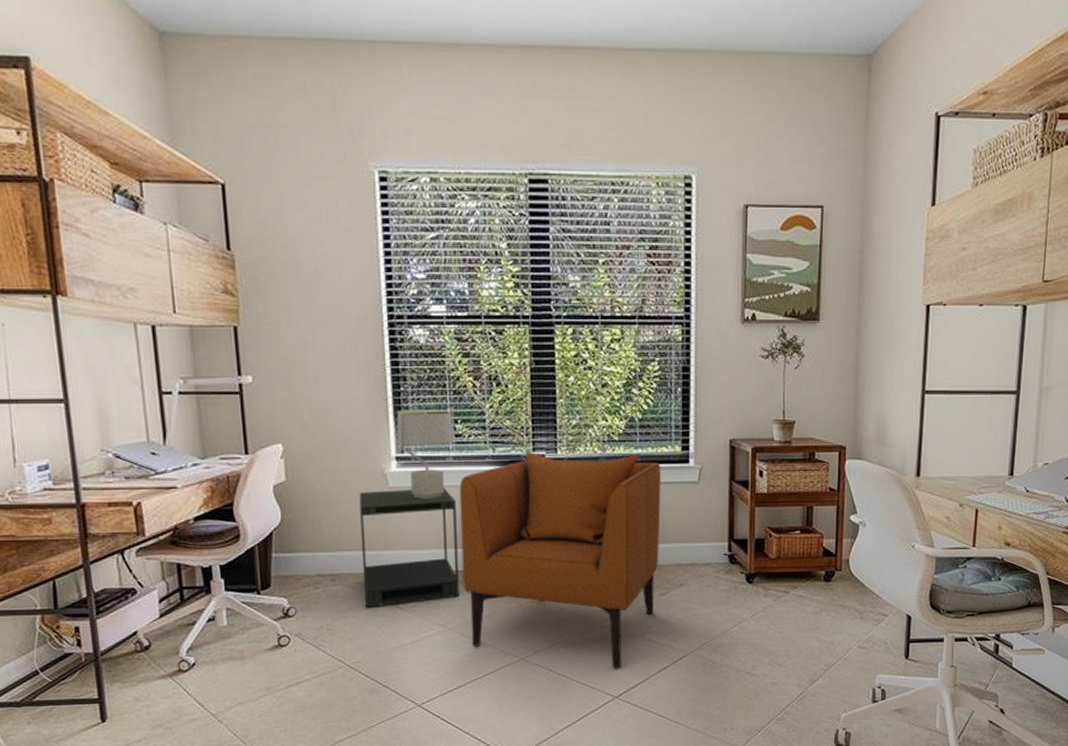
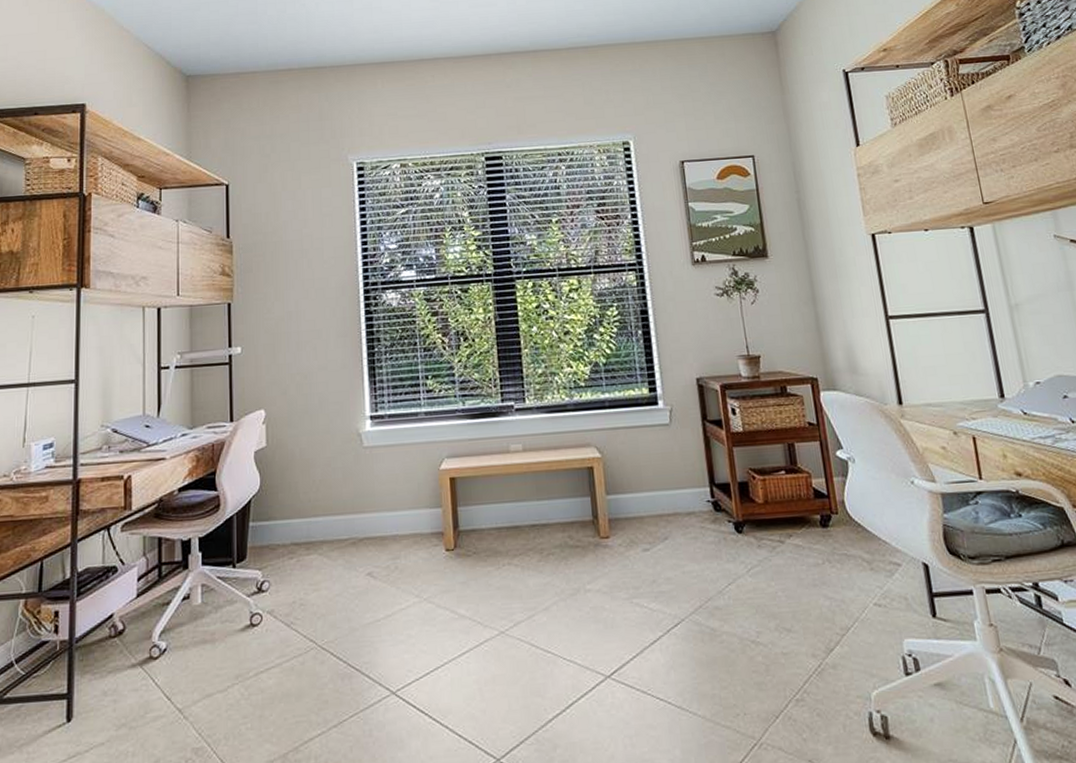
side table: present [359,487,459,608] -> none [335,444,434,579]
table lamp: present [396,409,455,500] -> none [370,368,426,458]
armchair: present [459,451,661,669] -> none [431,399,640,641]

